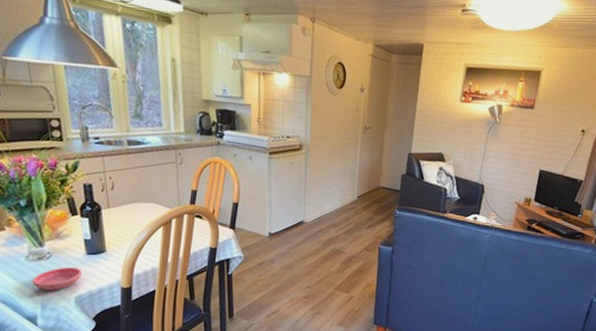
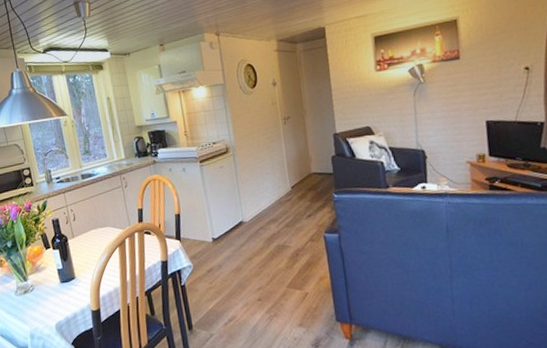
saucer: present [32,267,82,291] -> none [21,296,59,321]

